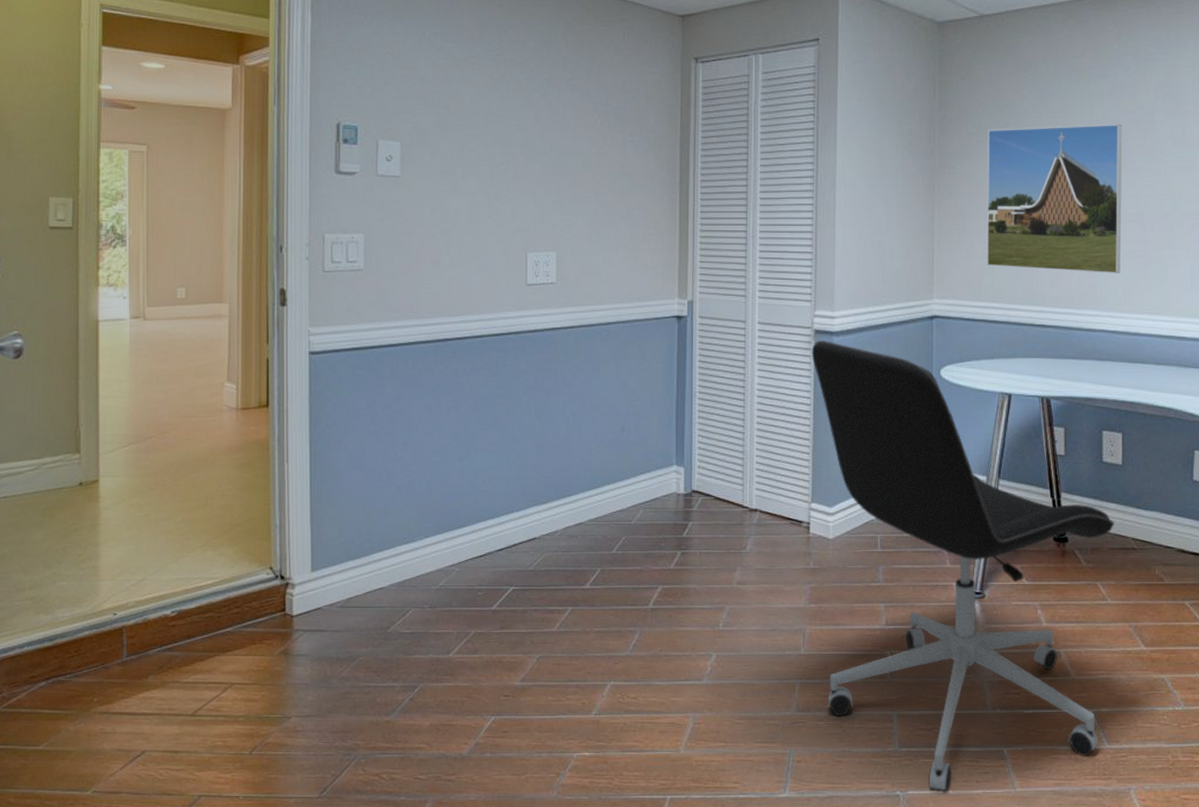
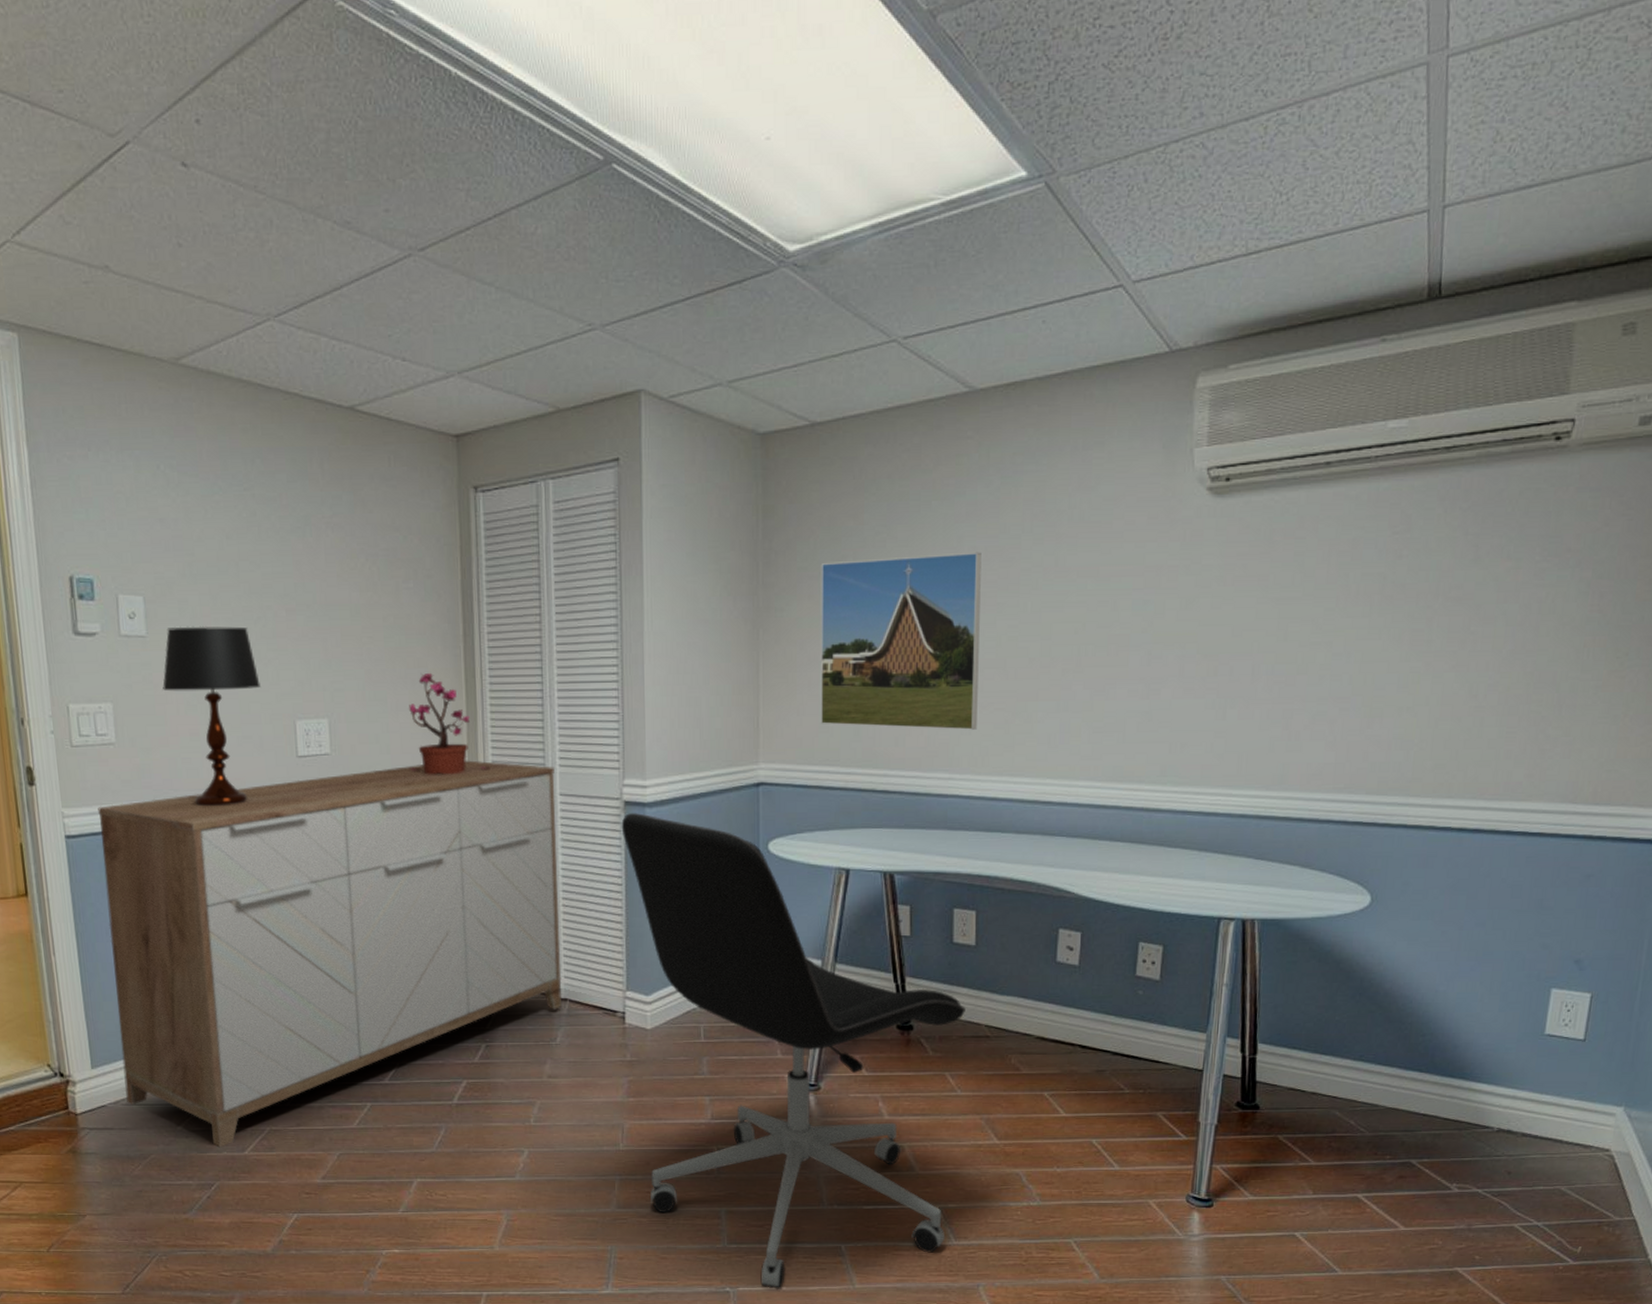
sideboard: none [340,291,754,650] -> present [98,760,562,1148]
table lamp: none [411,168,499,328] -> present [162,626,262,807]
potted plant: none [626,213,698,304] -> present [409,672,491,775]

